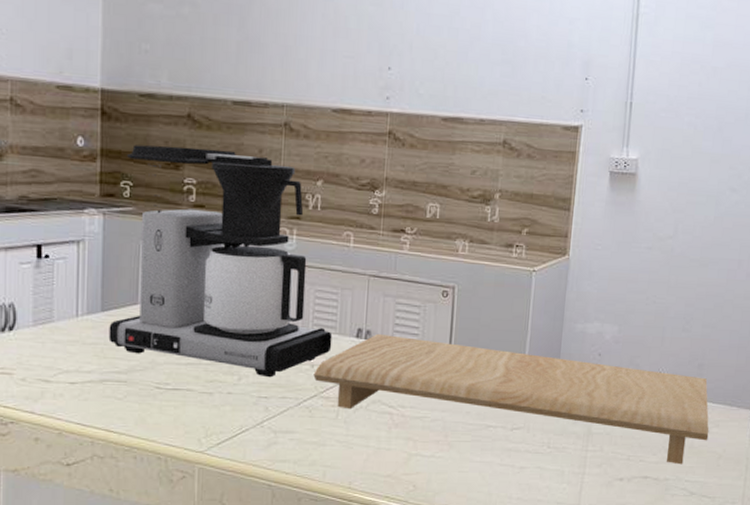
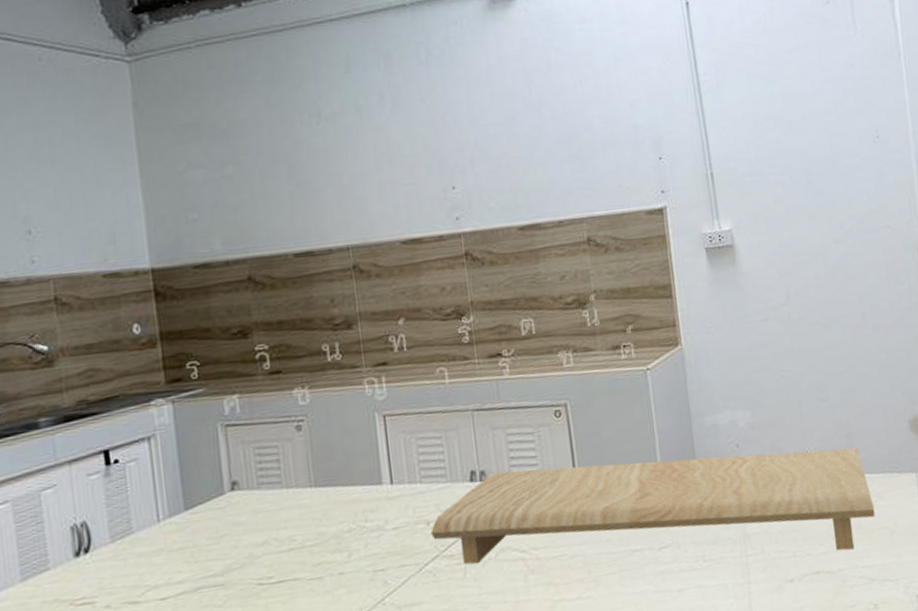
coffee maker: present [108,144,333,378] -> none [188,306,446,551]

